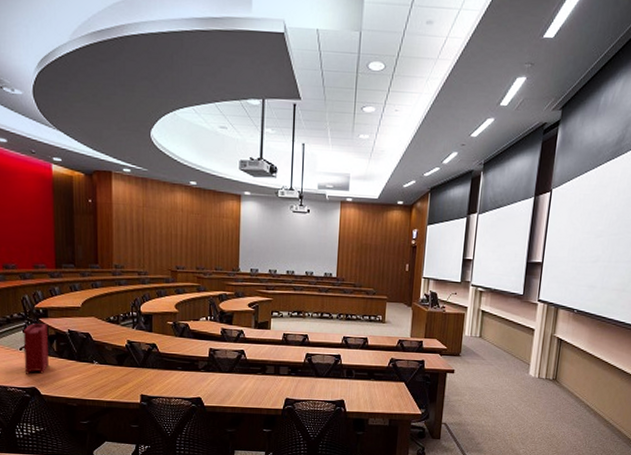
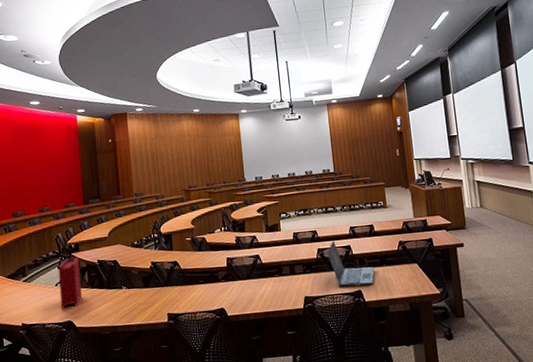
laptop computer: none [315,348,361,397] -> present [327,241,375,288]

